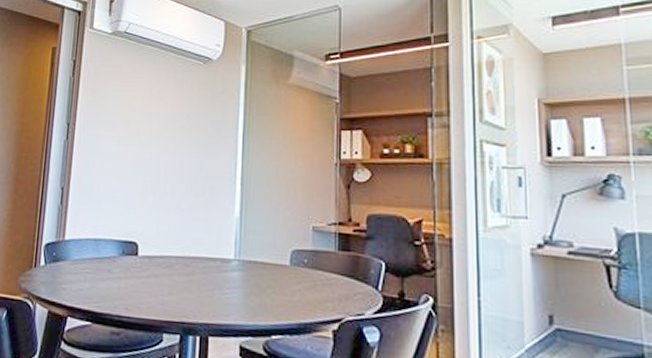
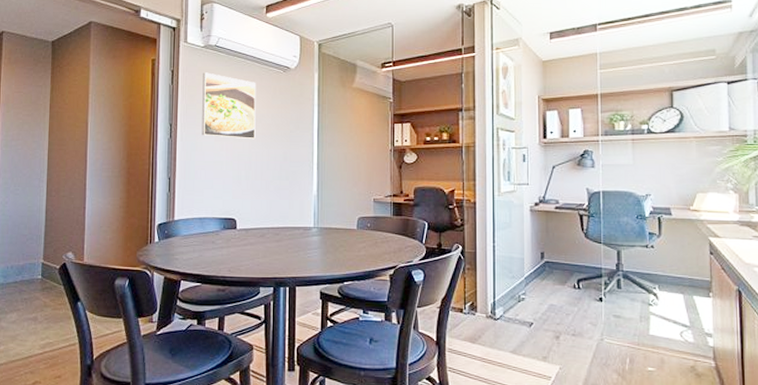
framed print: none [103,63,171,145] -> present [201,72,256,140]

